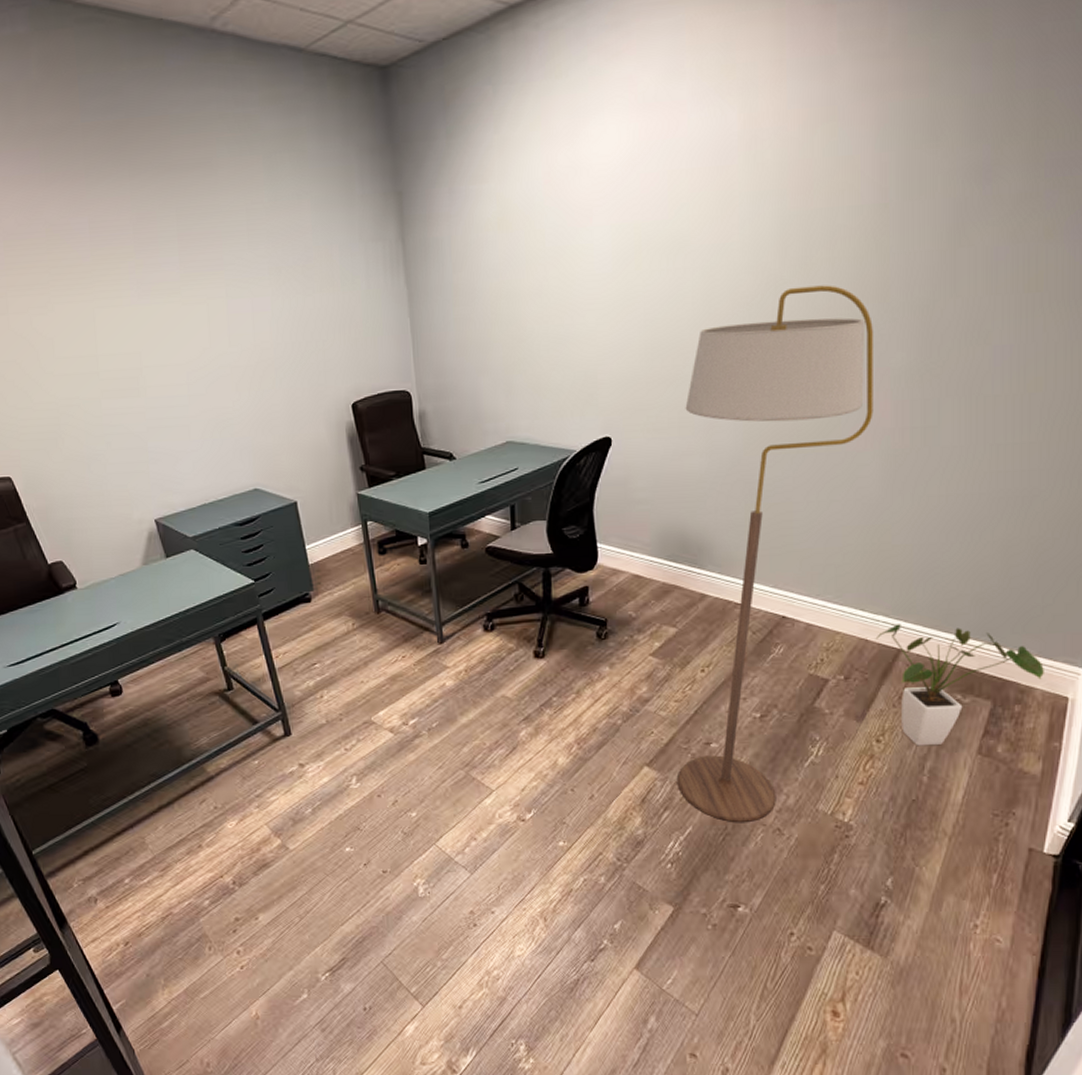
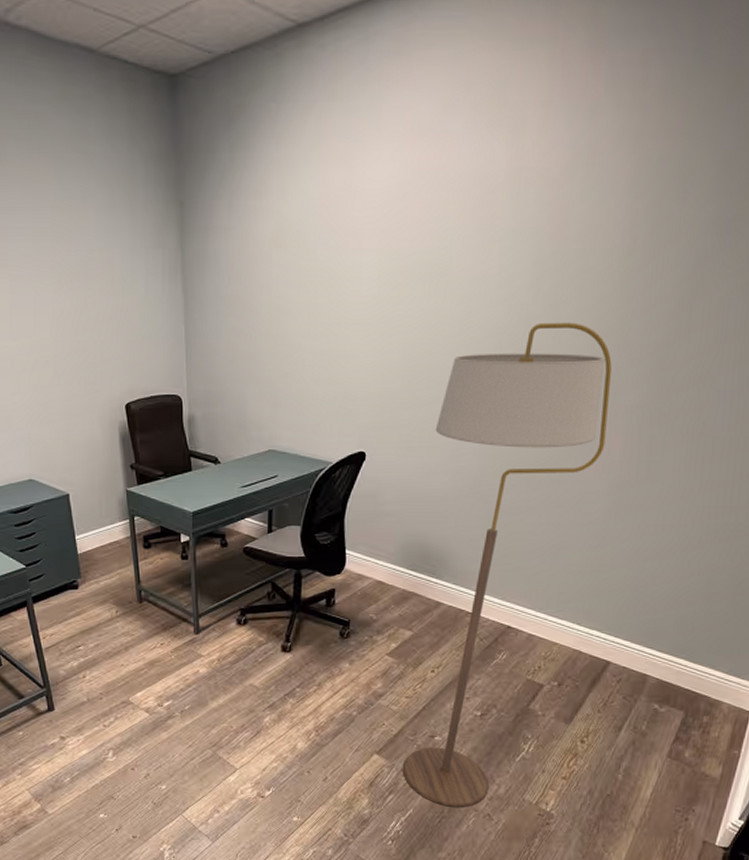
house plant: present [875,624,1044,746] -> none [588,639,732,748]

